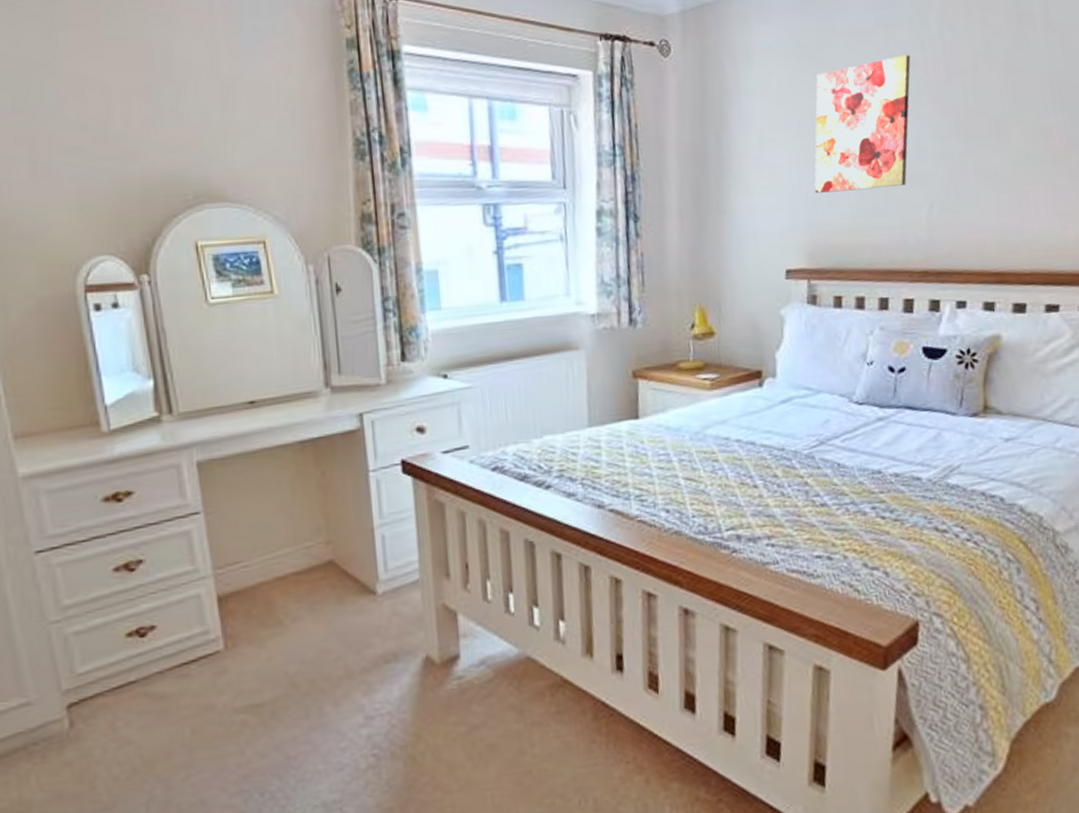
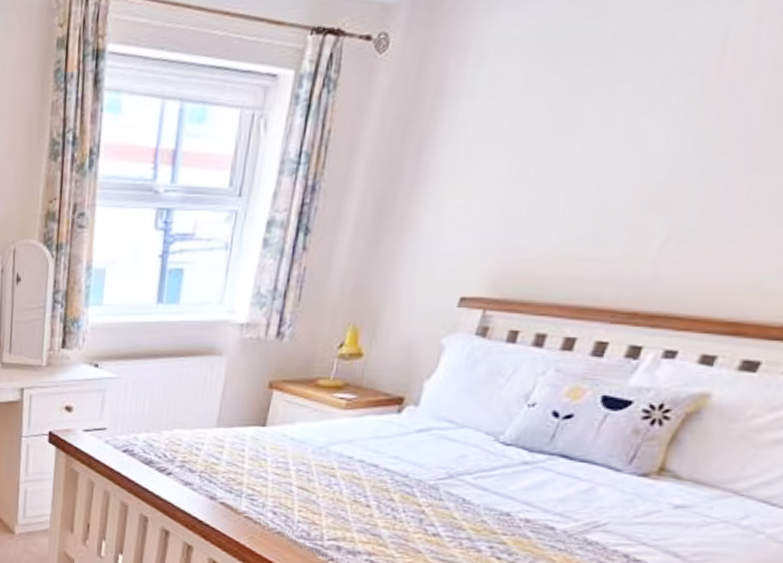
wall art: present [814,55,911,193] -> none [520,46,703,215]

